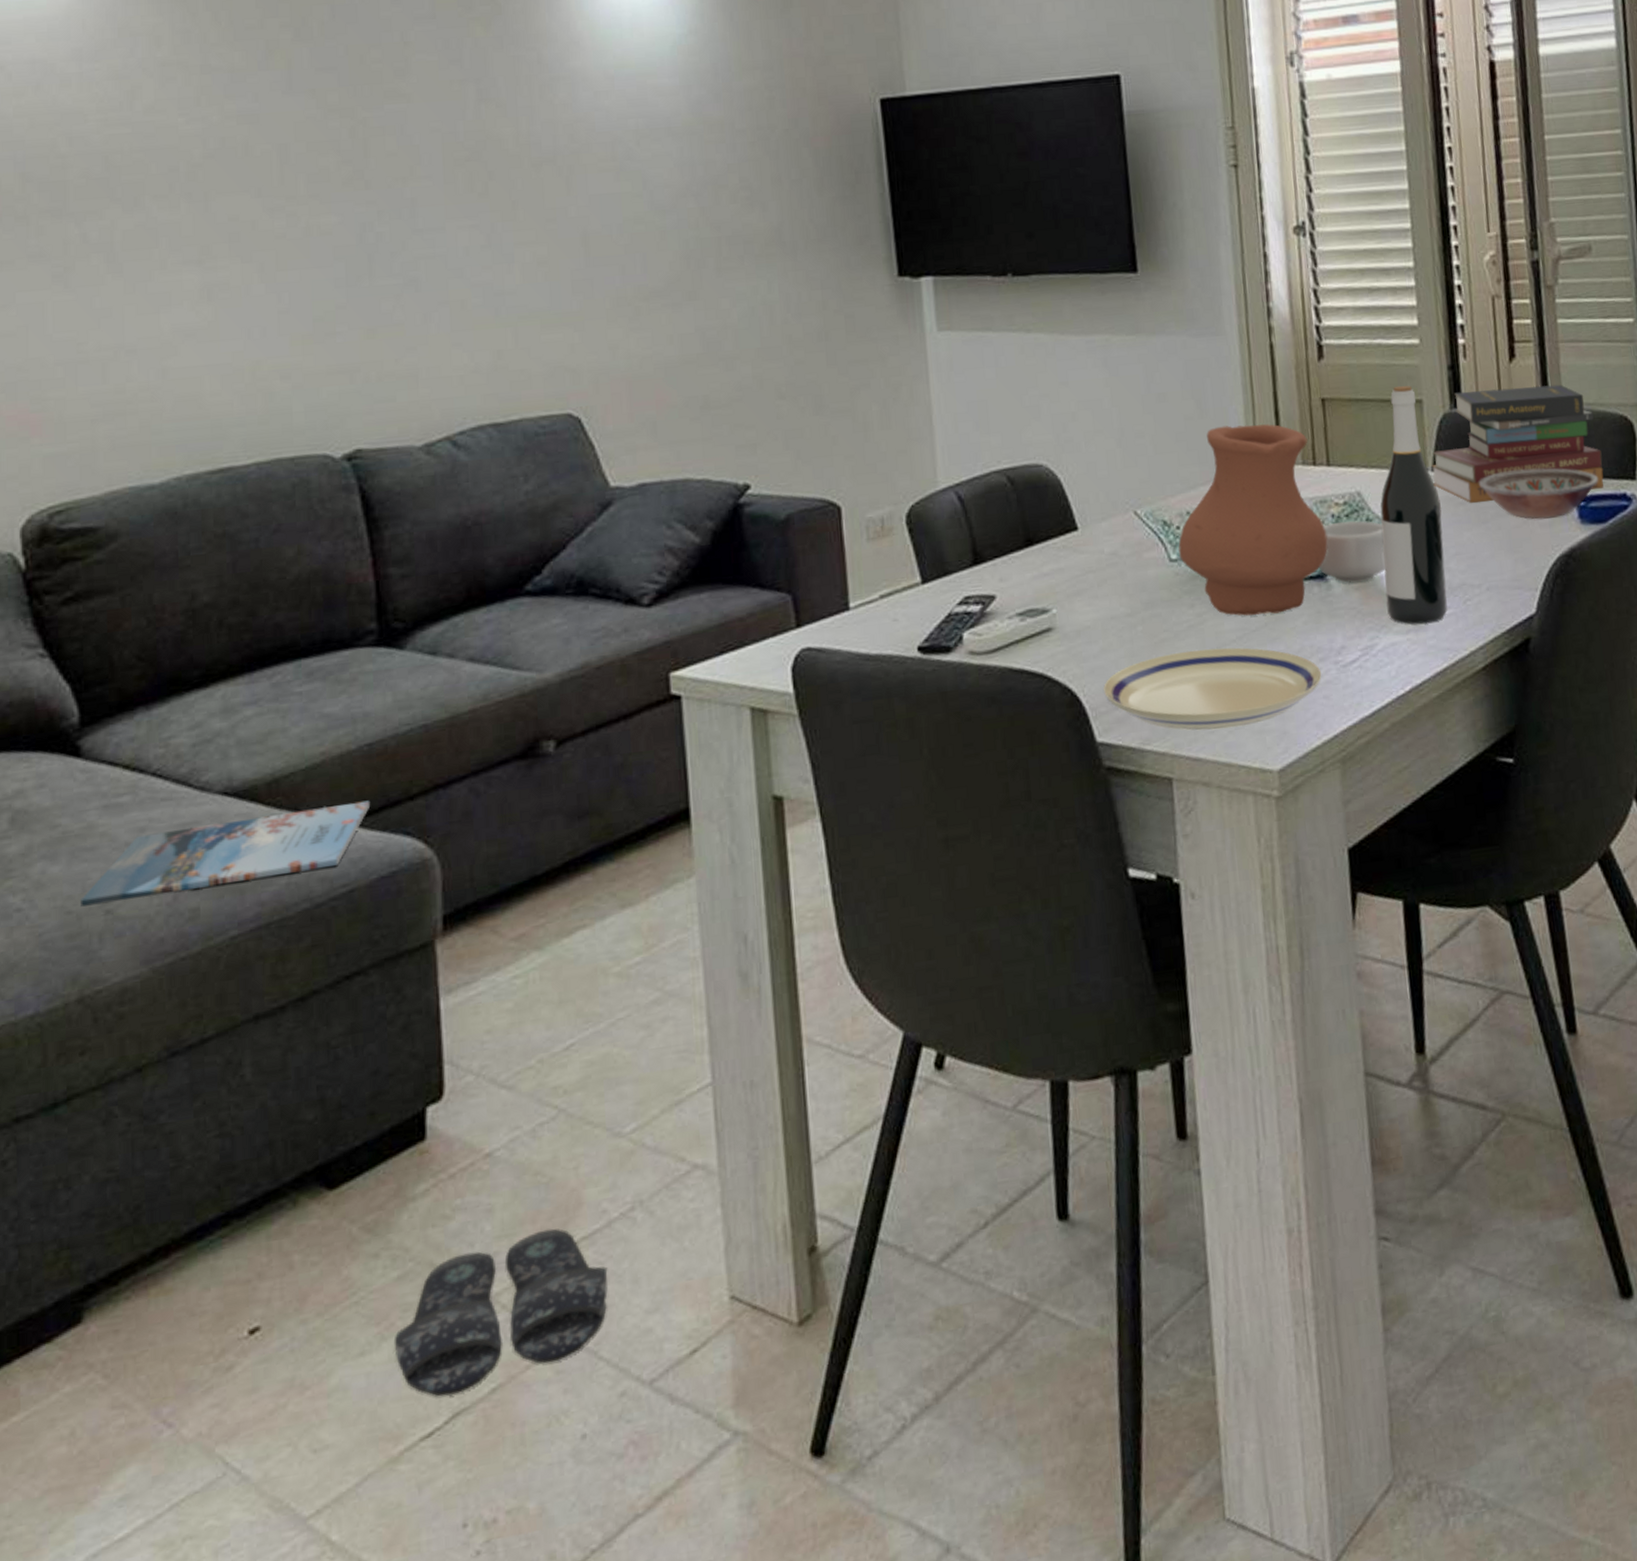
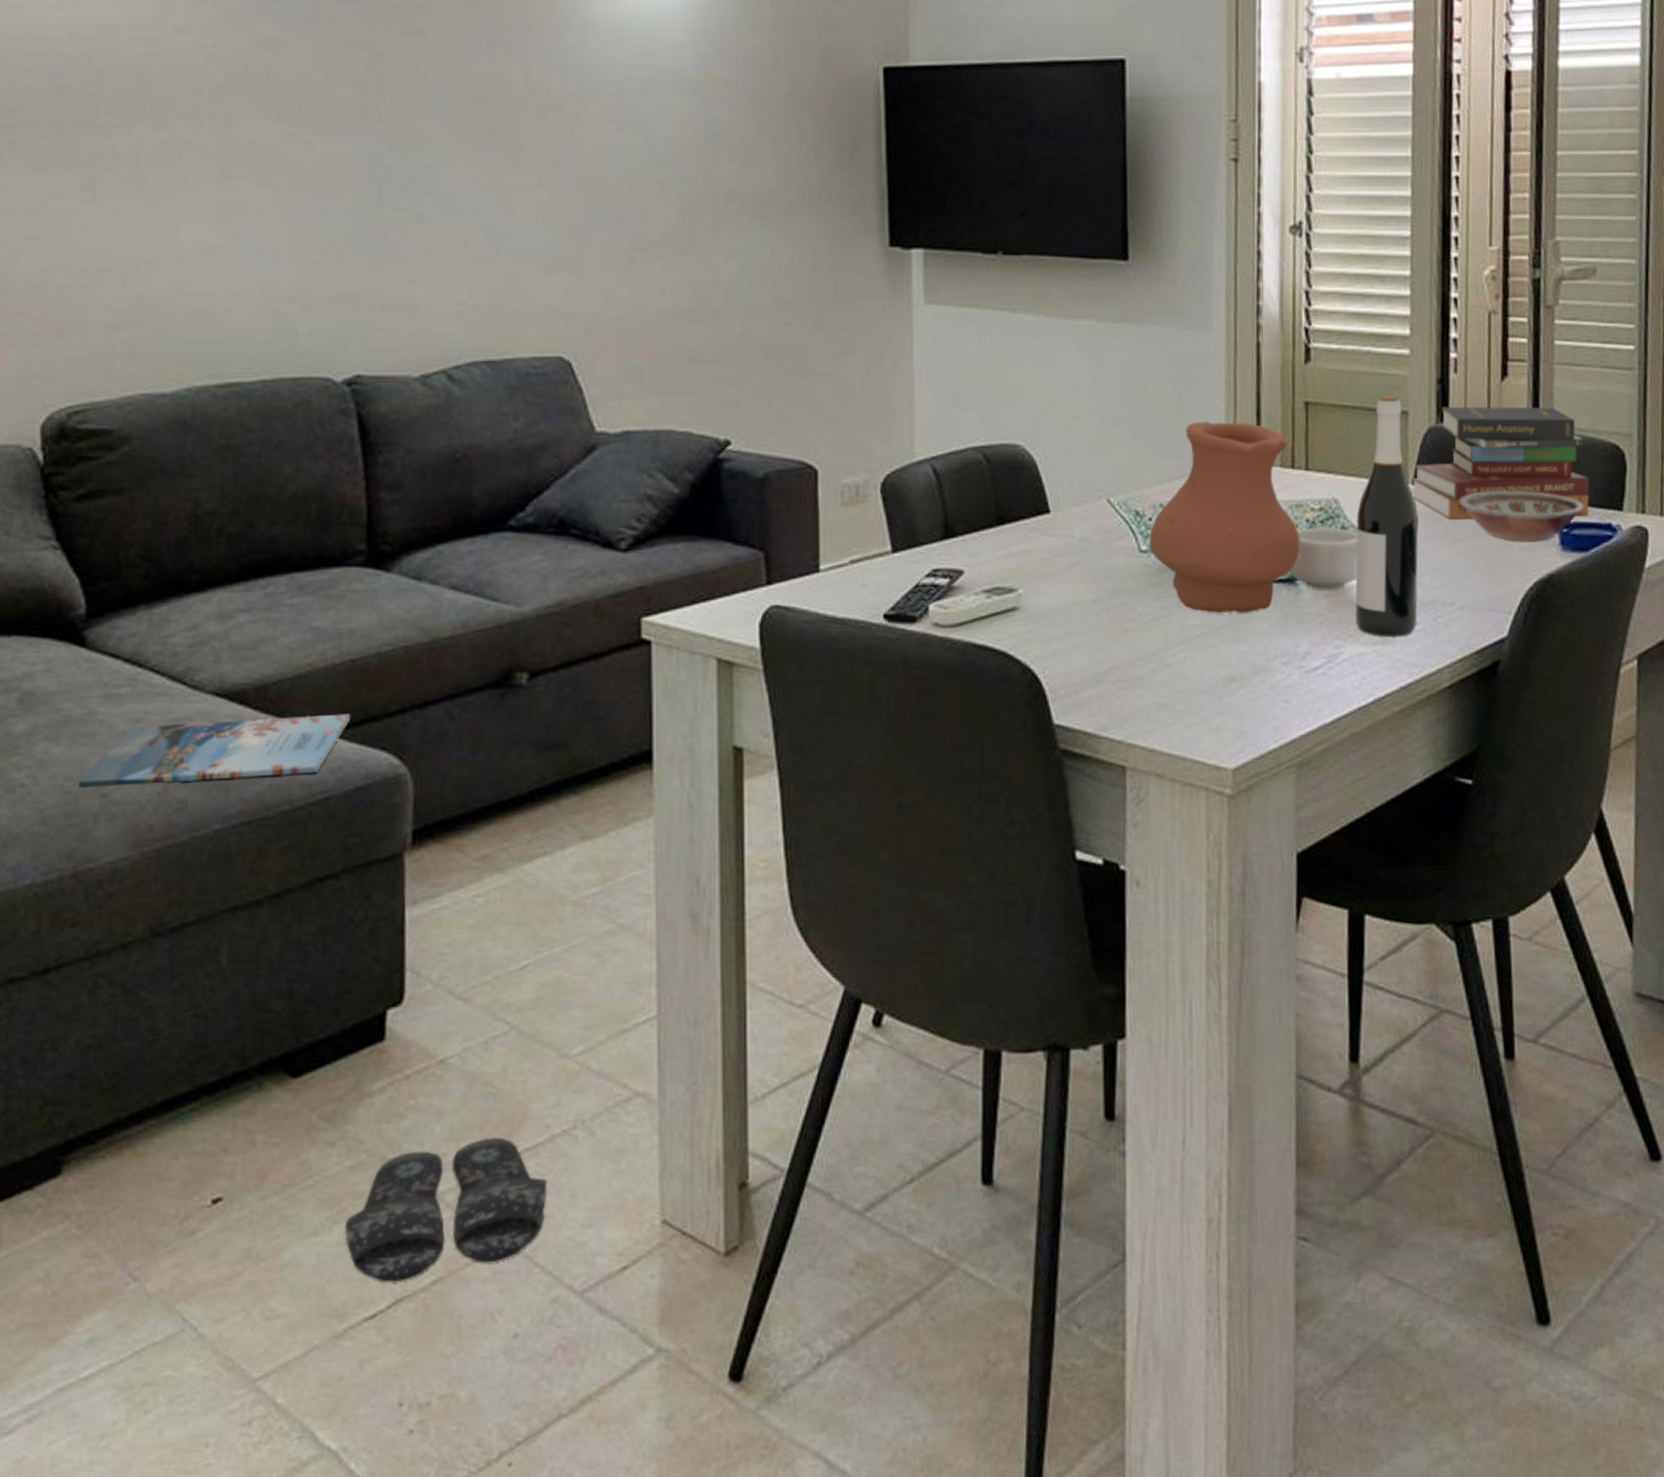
plate: present [1103,647,1322,730] -> none [1064,642,1284,723]

